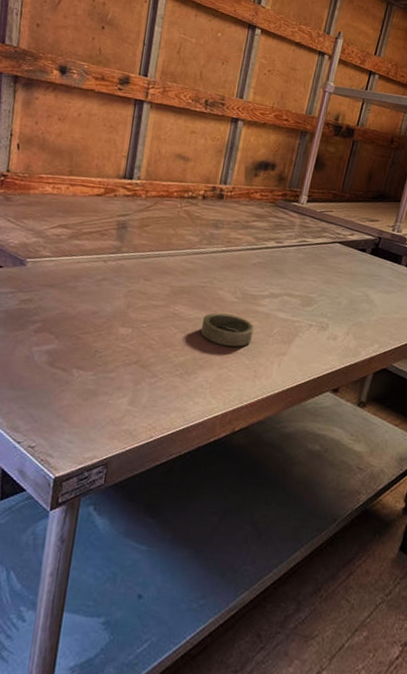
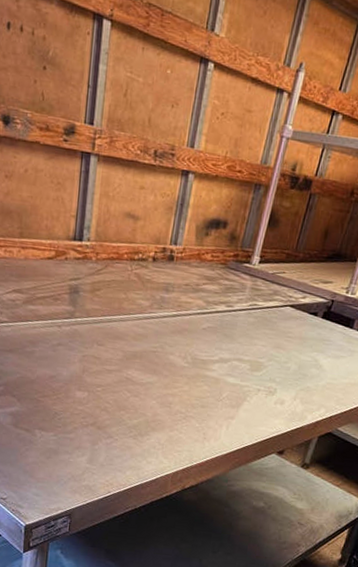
adhesive tape: present [200,312,254,347] -> none [152,377,204,411]

